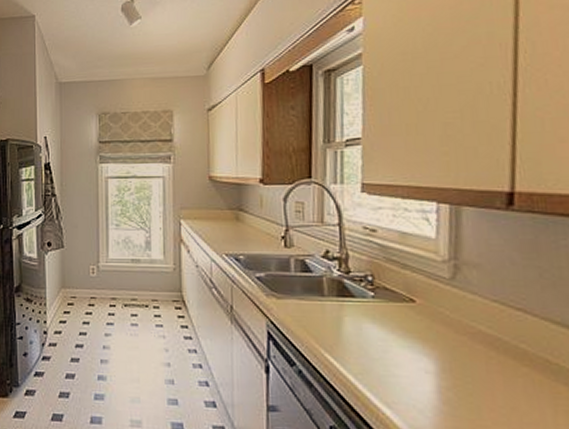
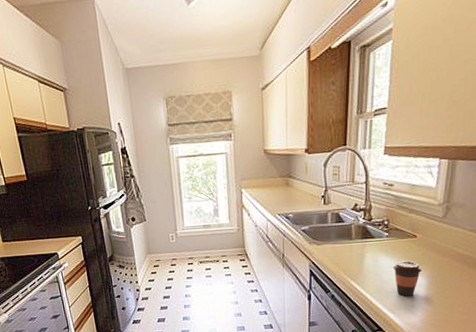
coffee cup: none [385,333,428,386] -> present [393,261,422,296]

